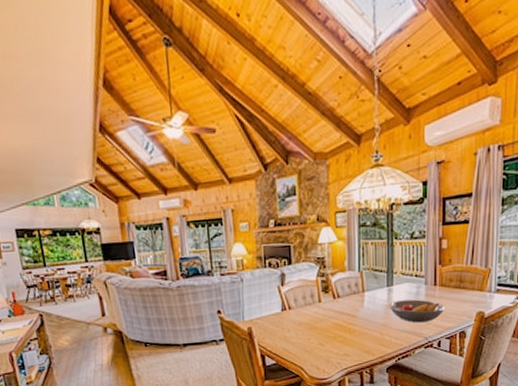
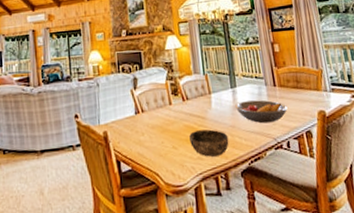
bowl: none [337,327,378,354] -> present [189,129,229,157]

